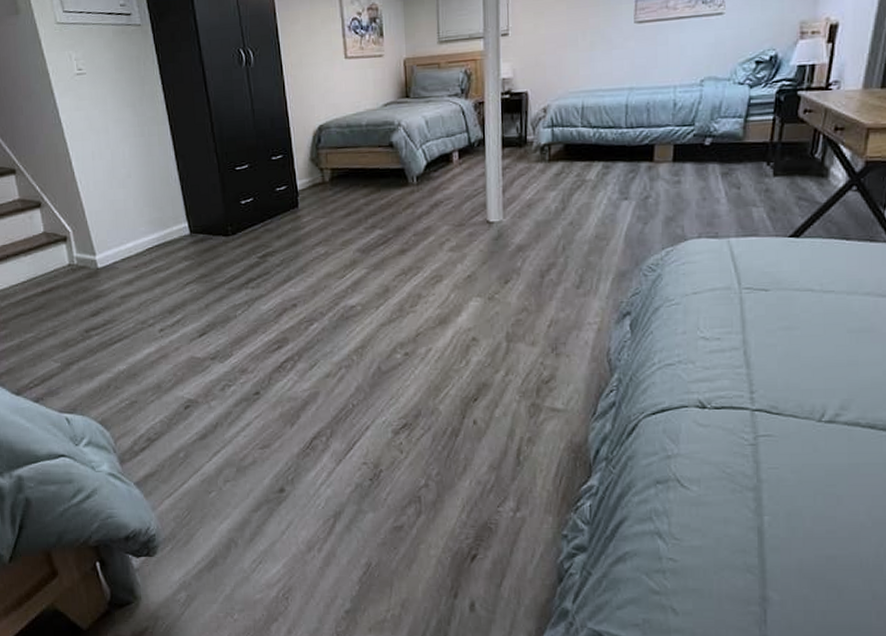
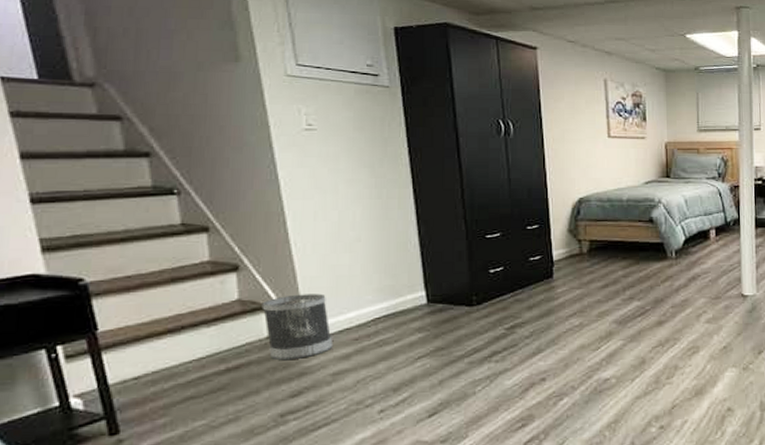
wastebasket: none [61,226,119,285] -> present [262,293,334,361]

